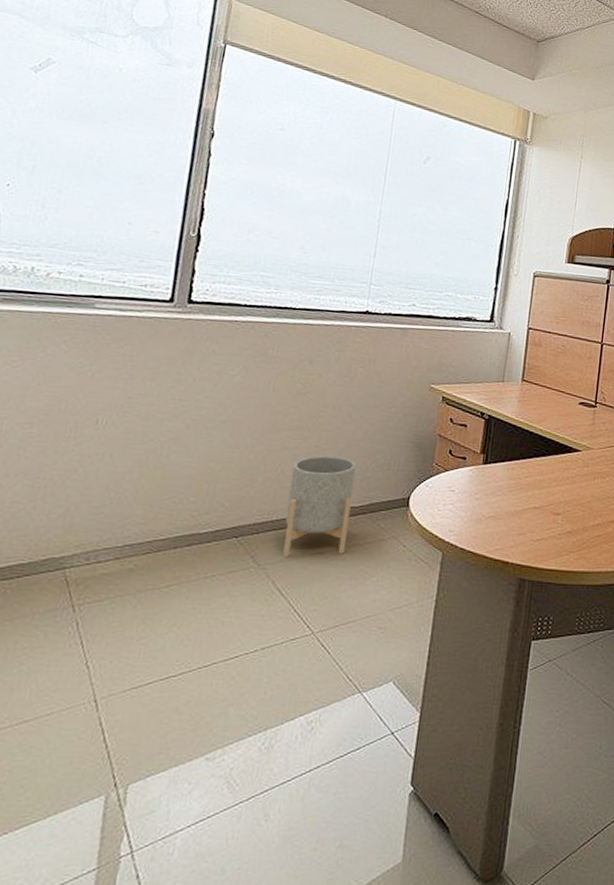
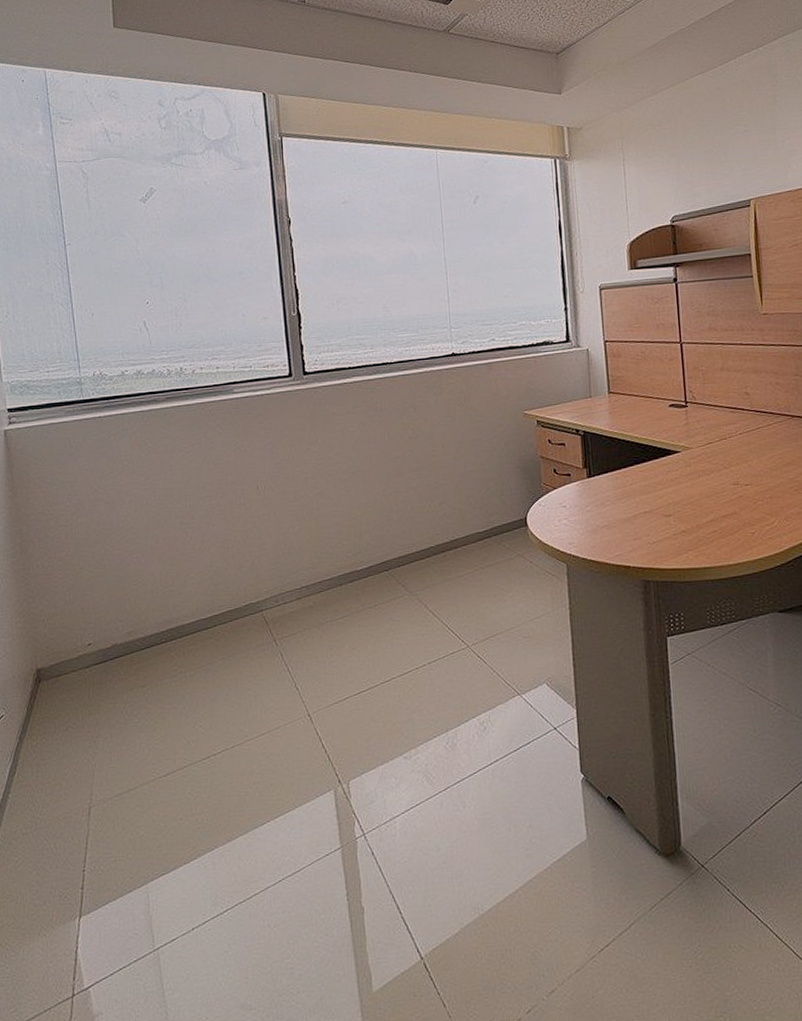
planter: present [282,455,357,557] -> none [419,489,479,583]

